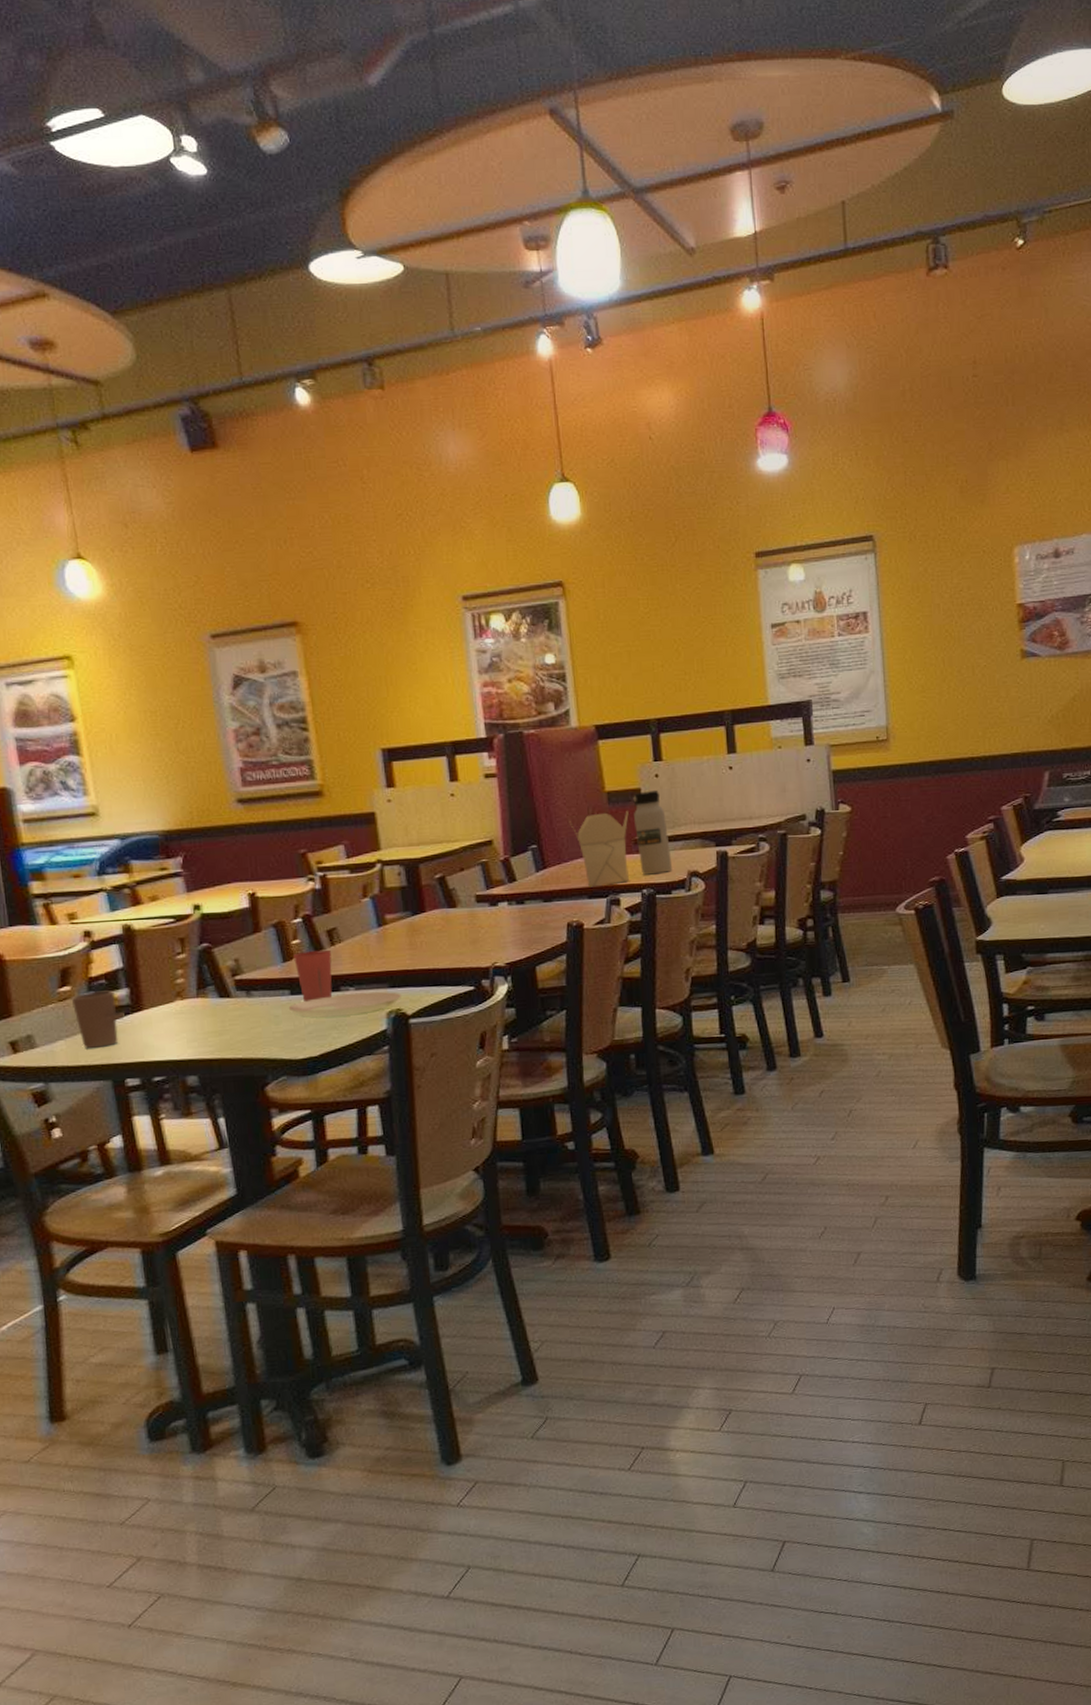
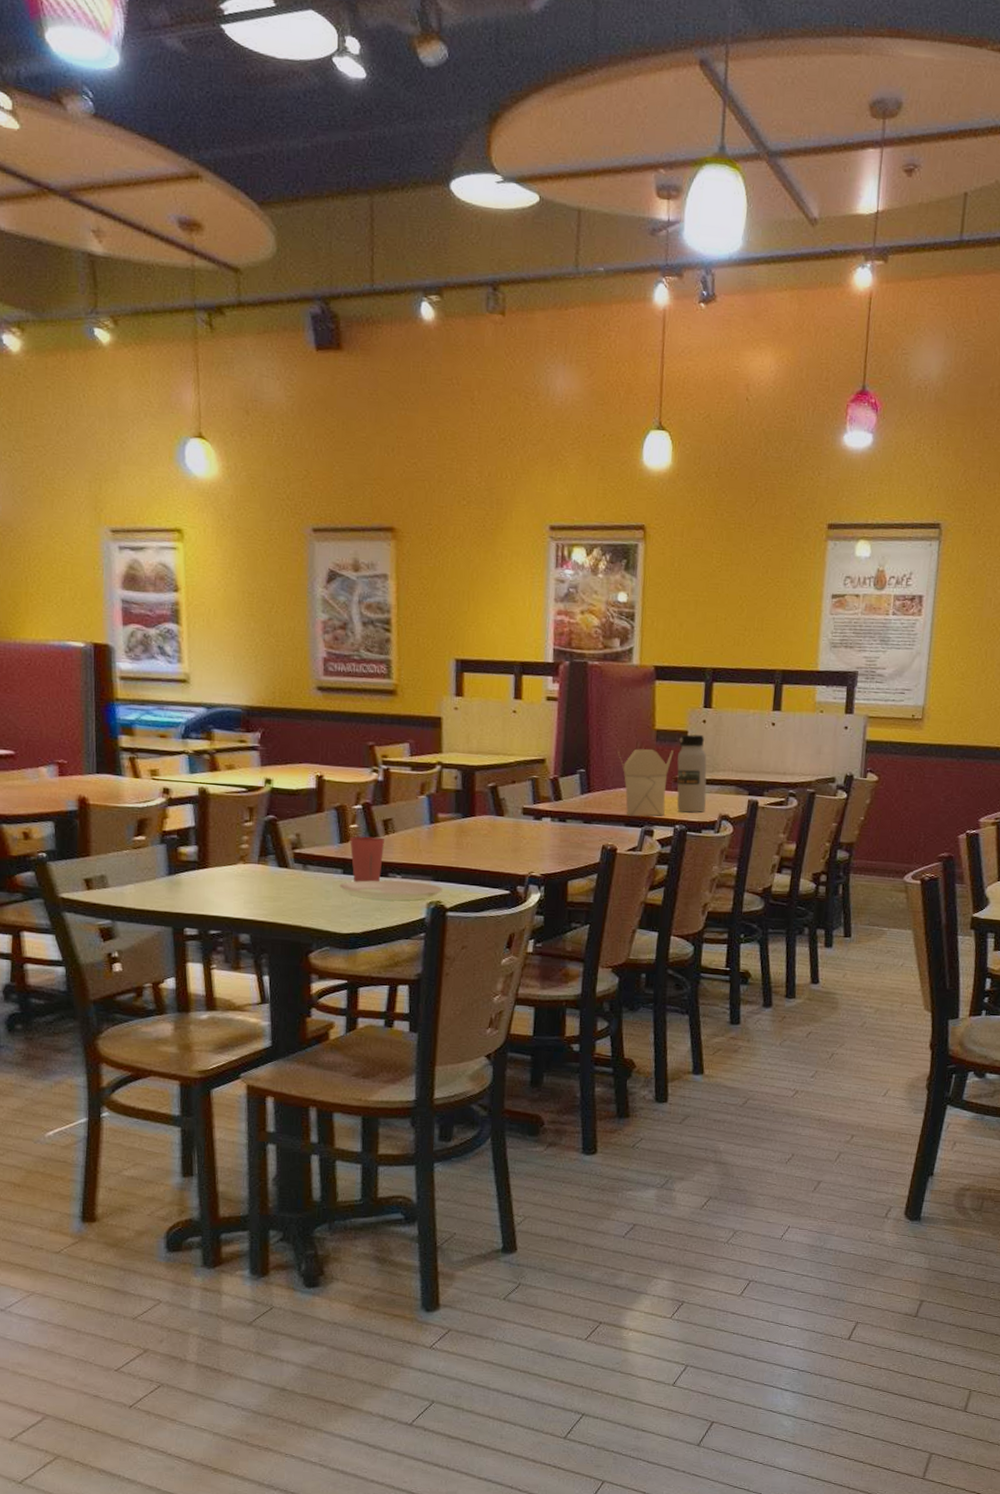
cup: present [71,990,125,1048] -> none [144,844,191,896]

